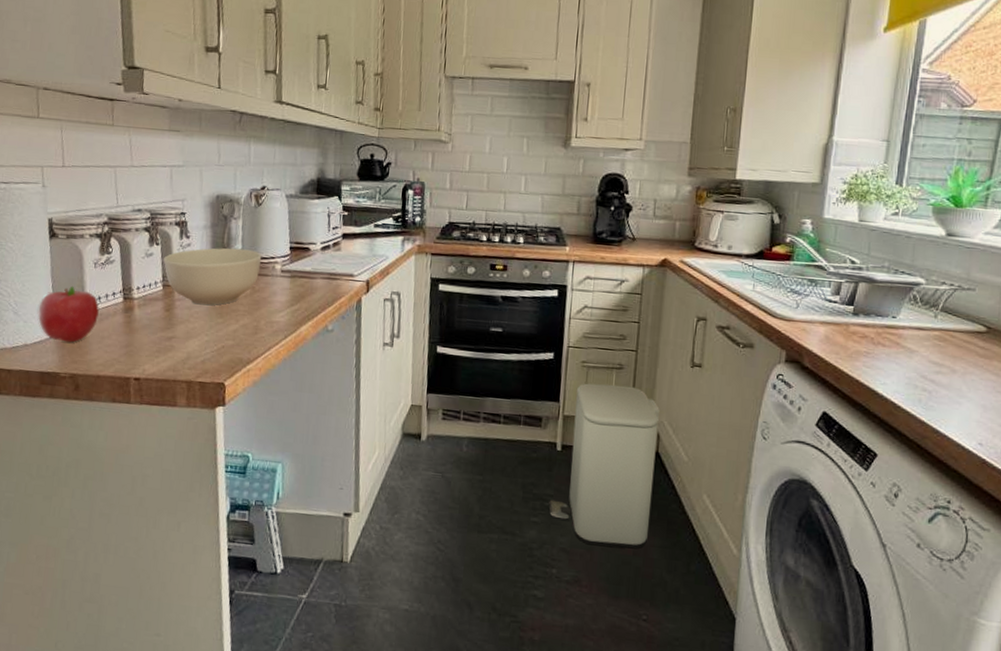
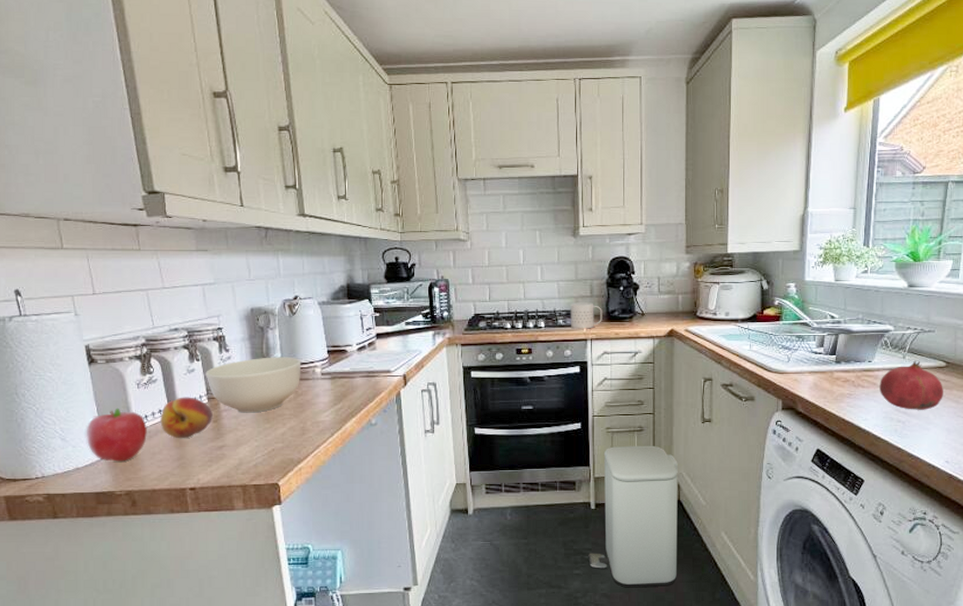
fruit: none [112,281,166,326] -> present [160,397,213,439]
mug: none [552,219,589,250] -> present [570,302,602,329]
fruit: none [903,321,982,381] -> present [879,360,943,410]

